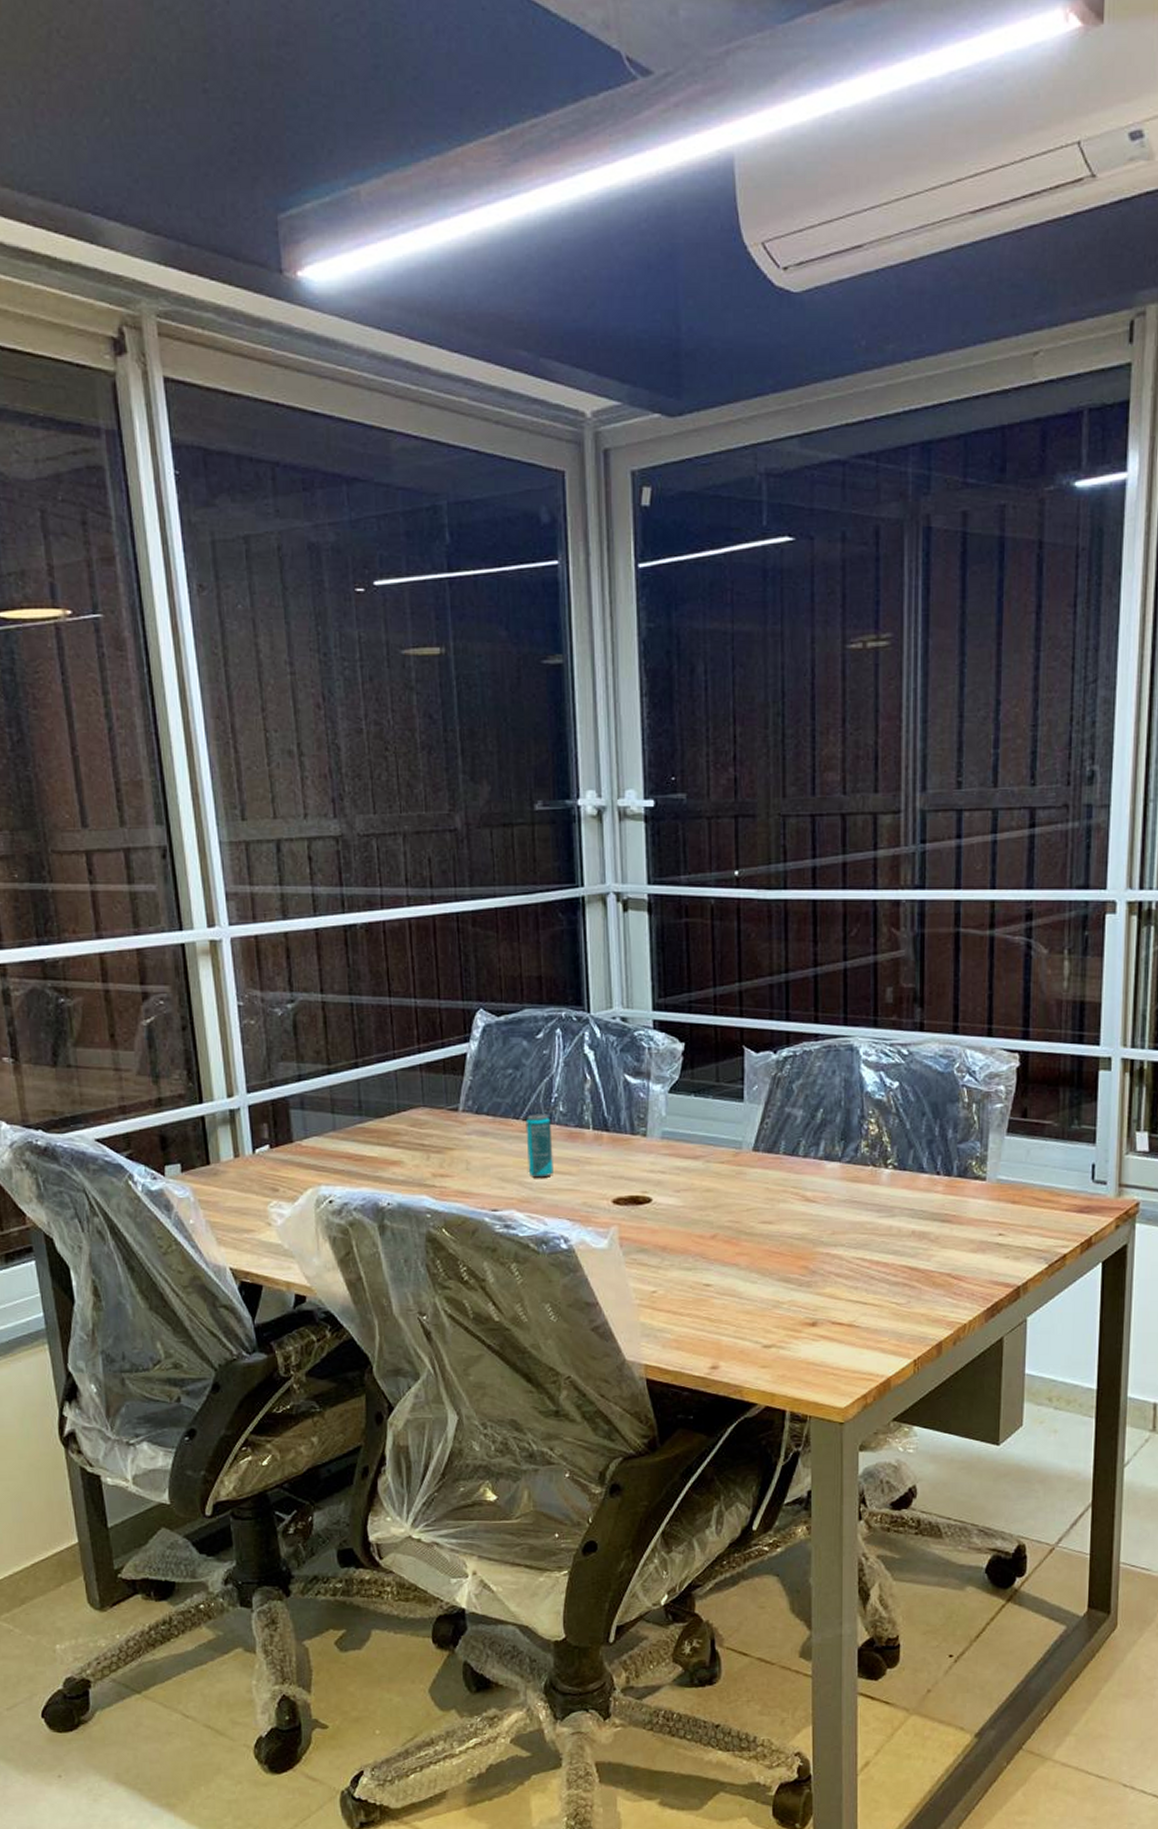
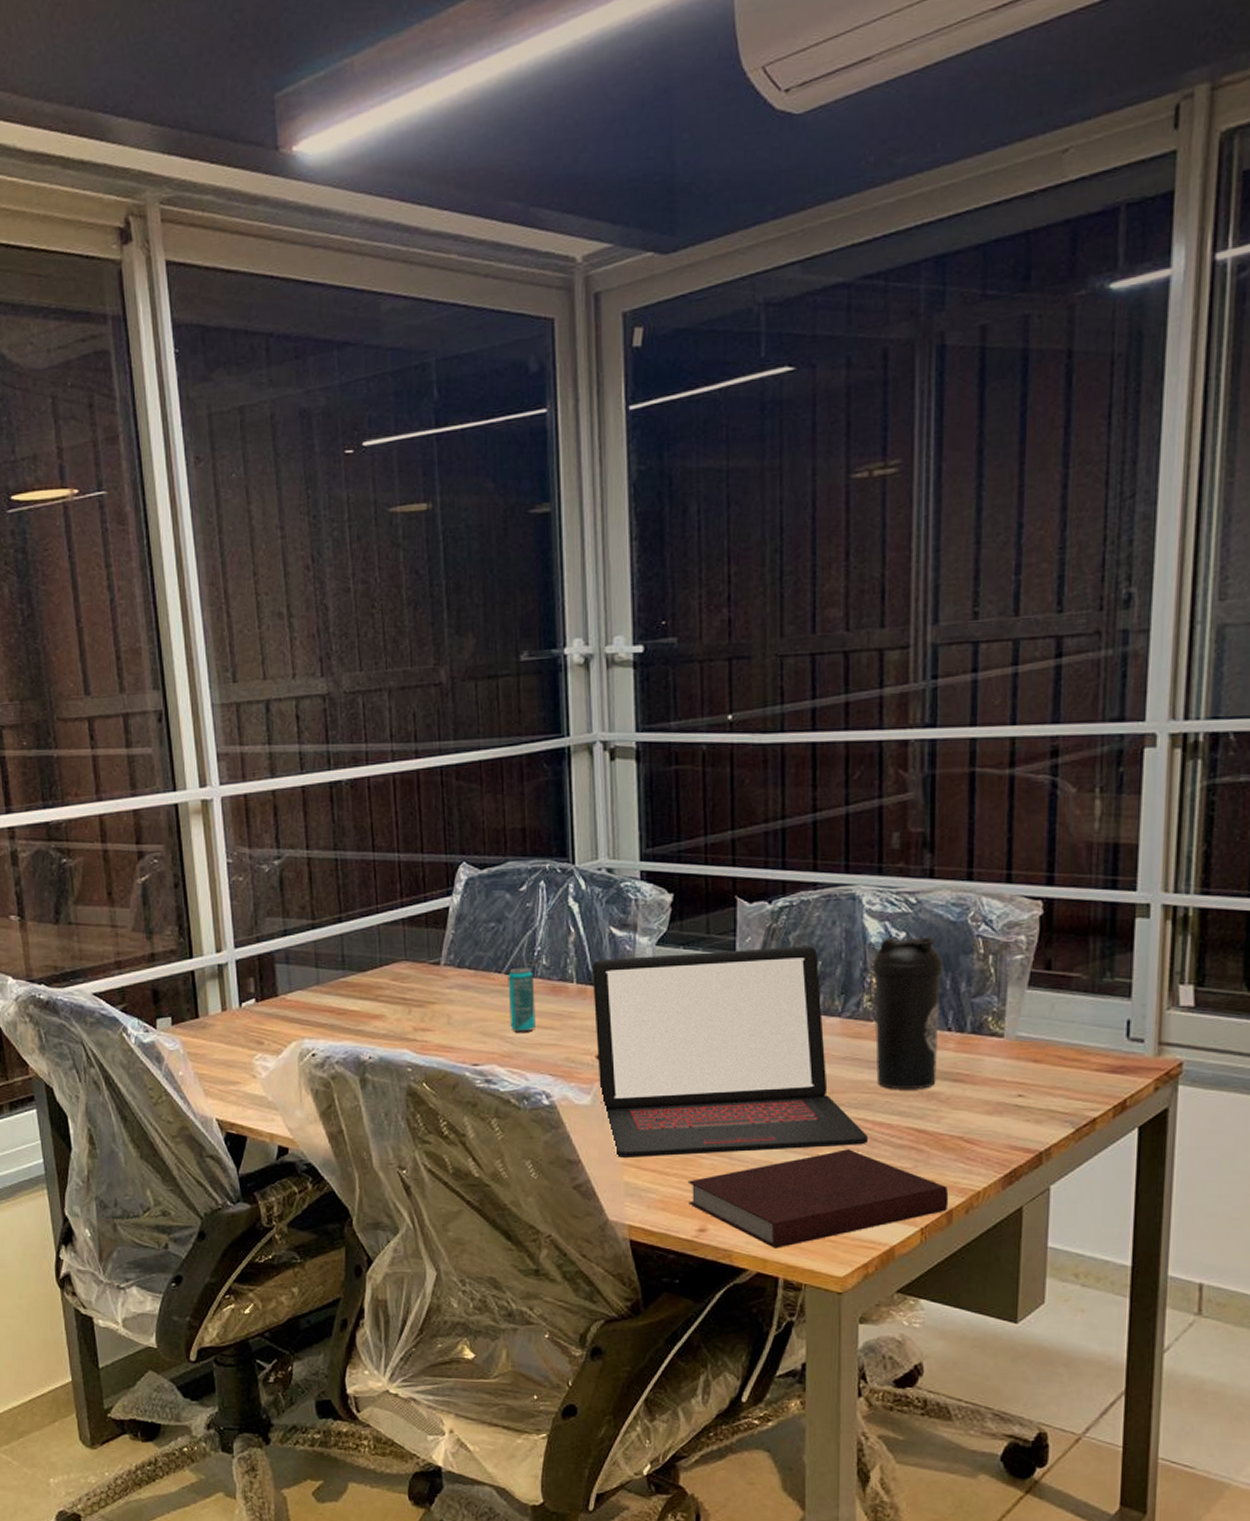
laptop: none [608,1094,866,1299] -> present [592,946,868,1157]
notebook: none [700,1287,939,1383] -> present [688,1149,949,1249]
water bottle: none [869,1086,933,1230] -> present [872,936,944,1089]

